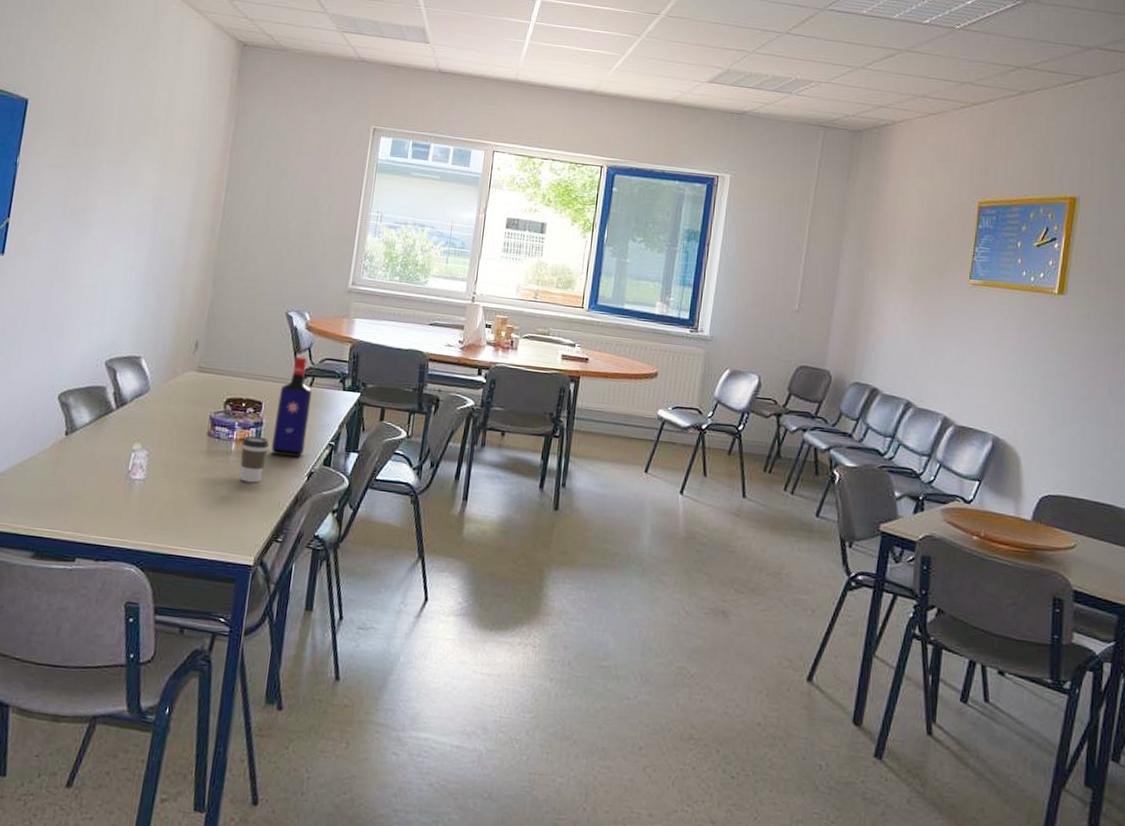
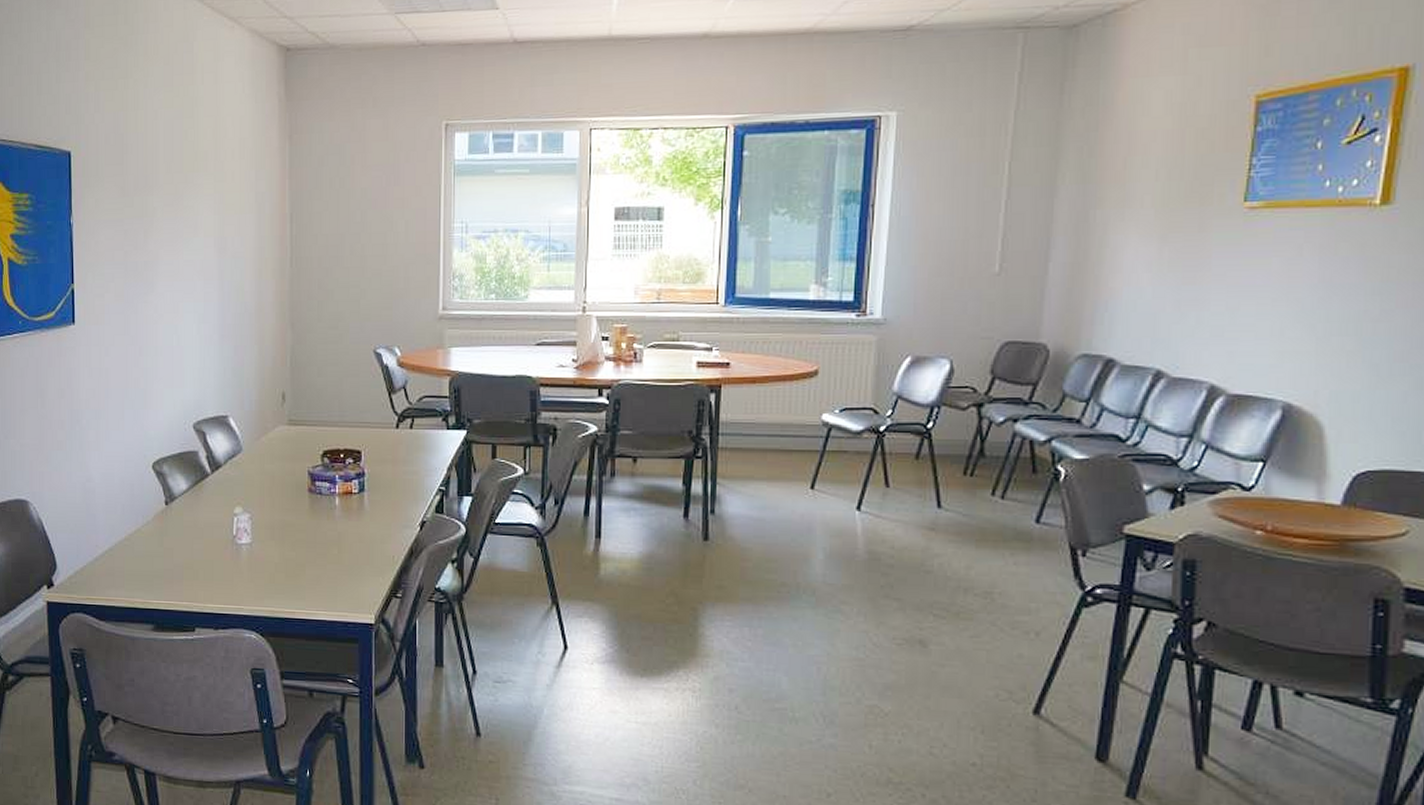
coffee cup: present [239,435,269,483] -> none [346,488,374,538]
liquor bottle: present [271,356,312,457] -> none [377,397,414,506]

